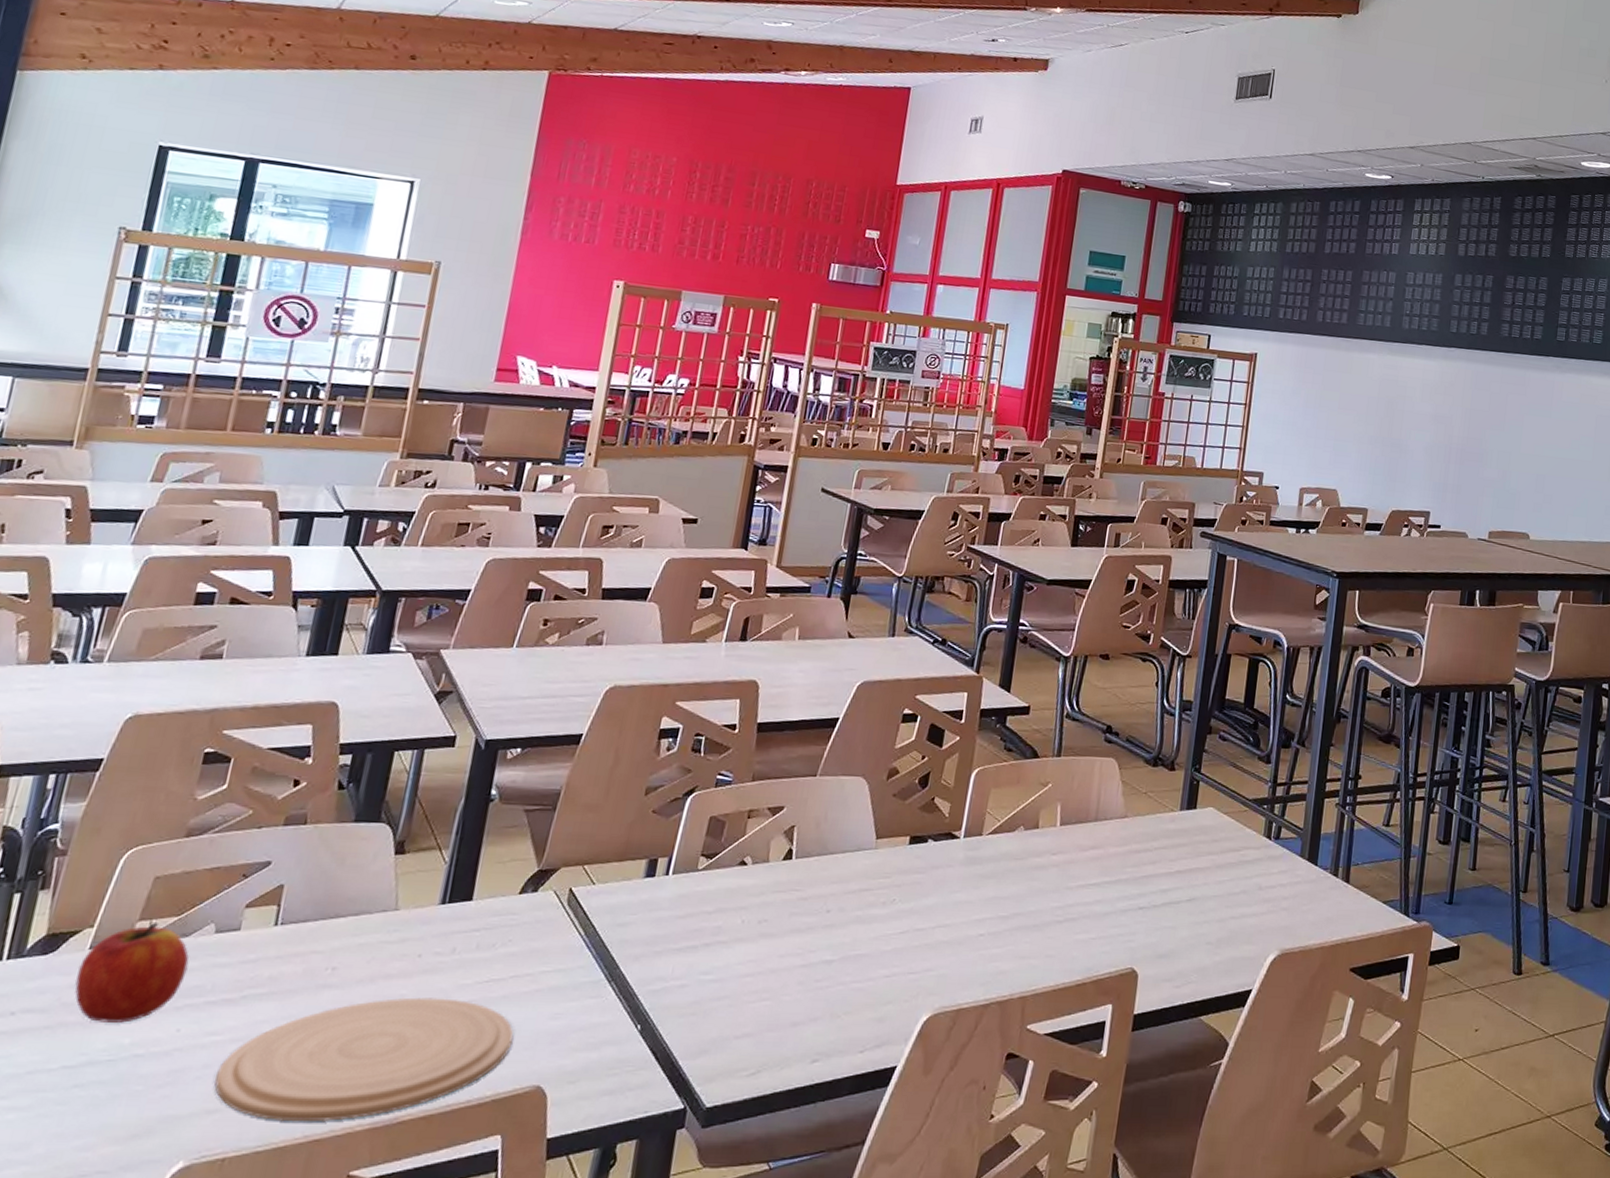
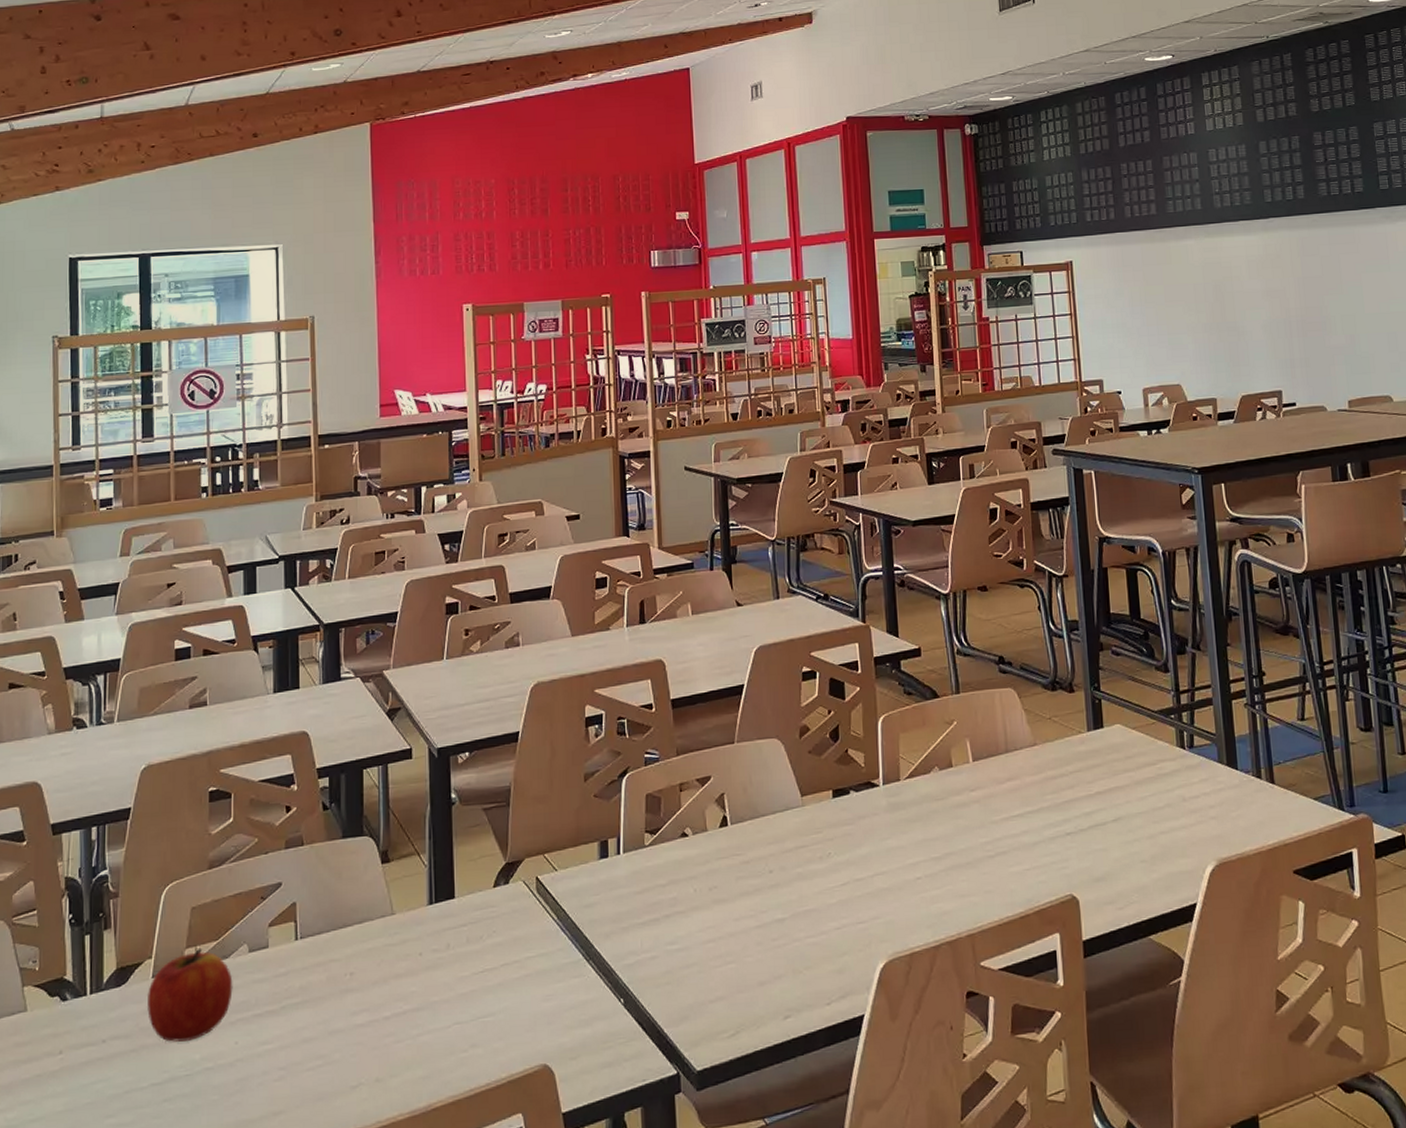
plate: present [214,997,514,1123] -> none [275,990,515,1118]

